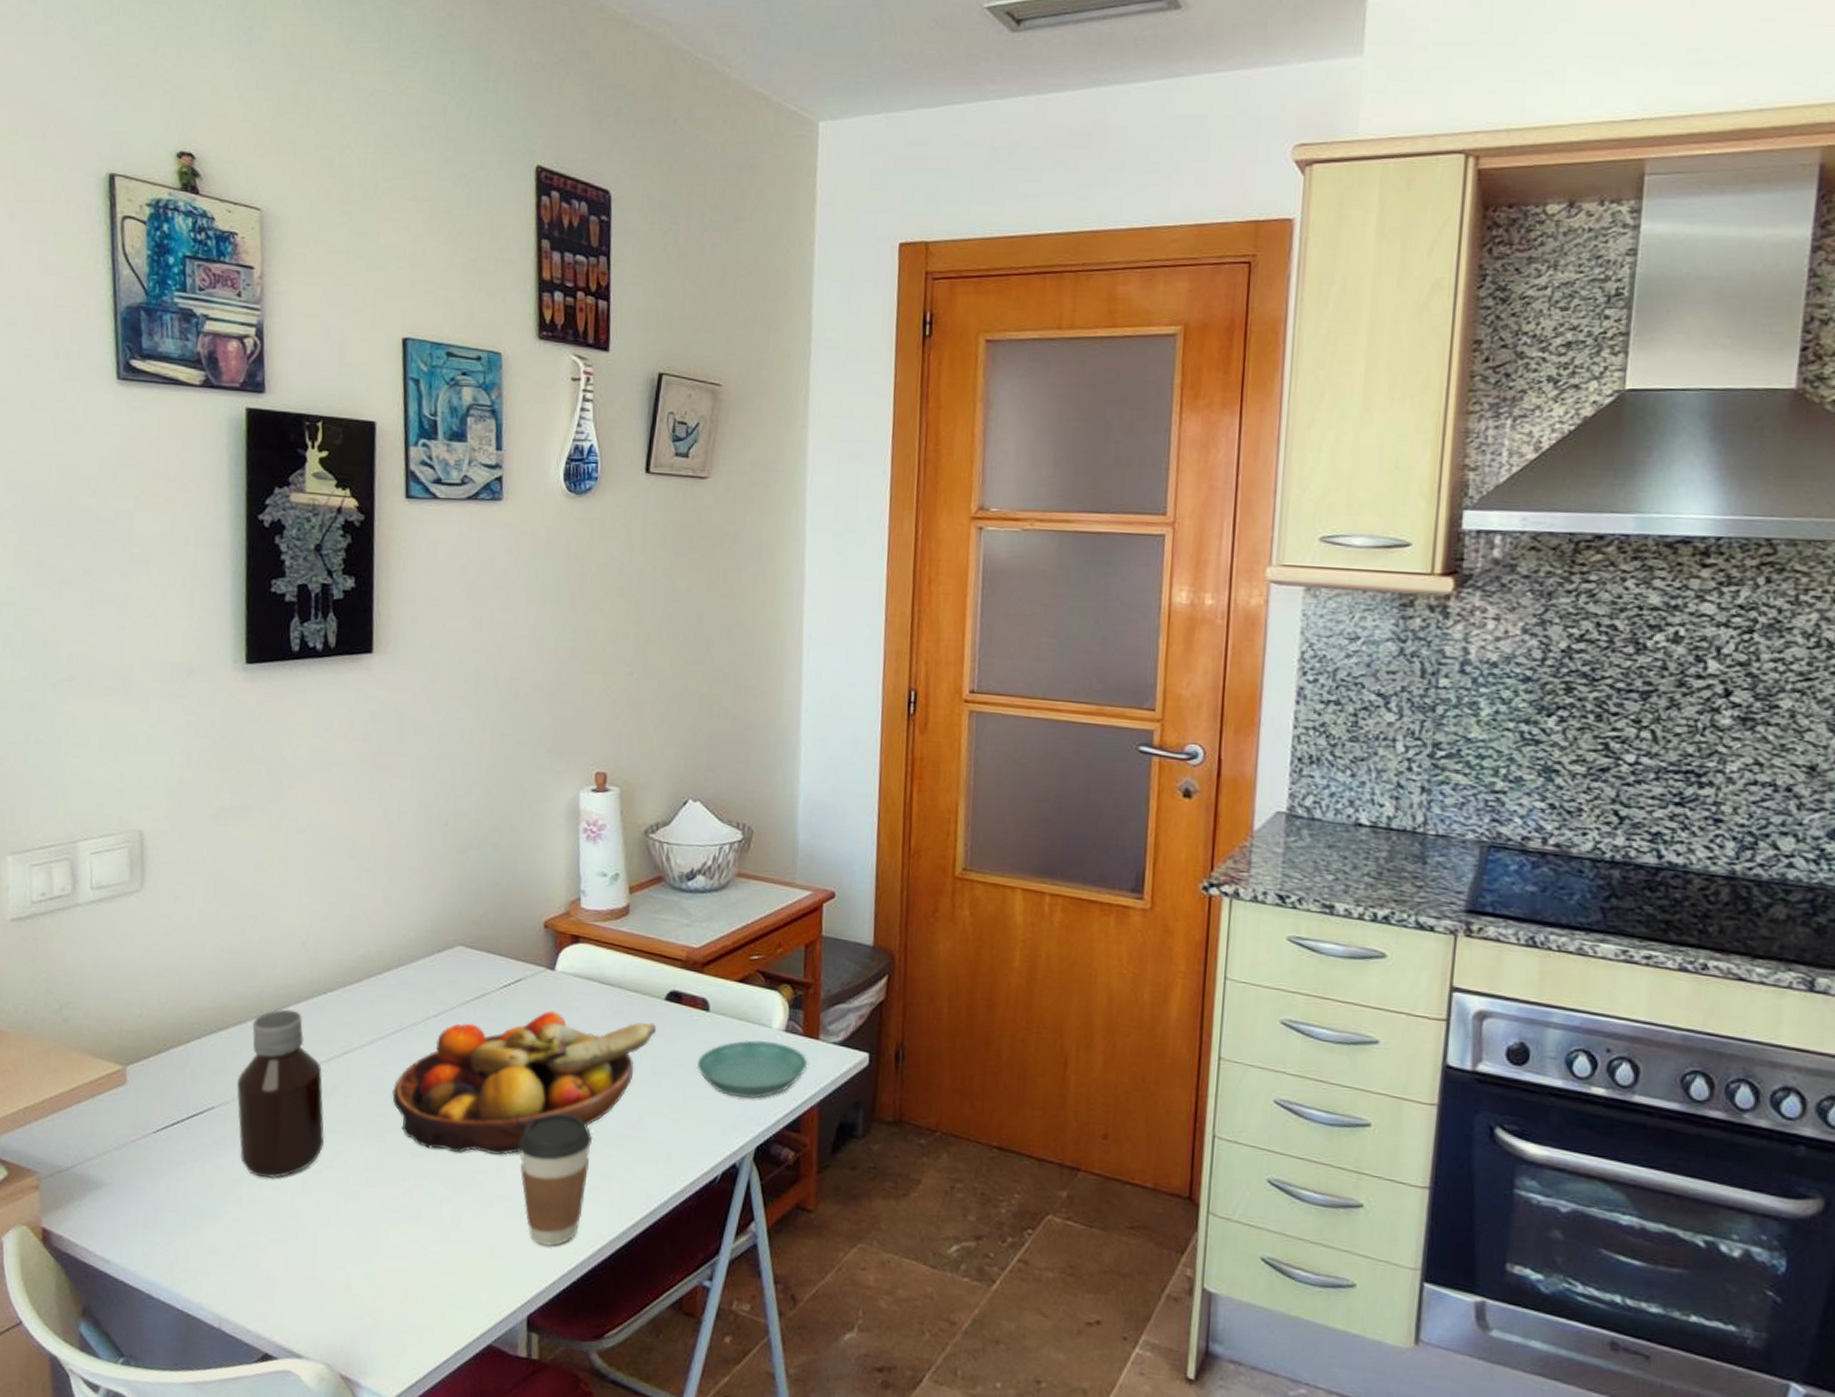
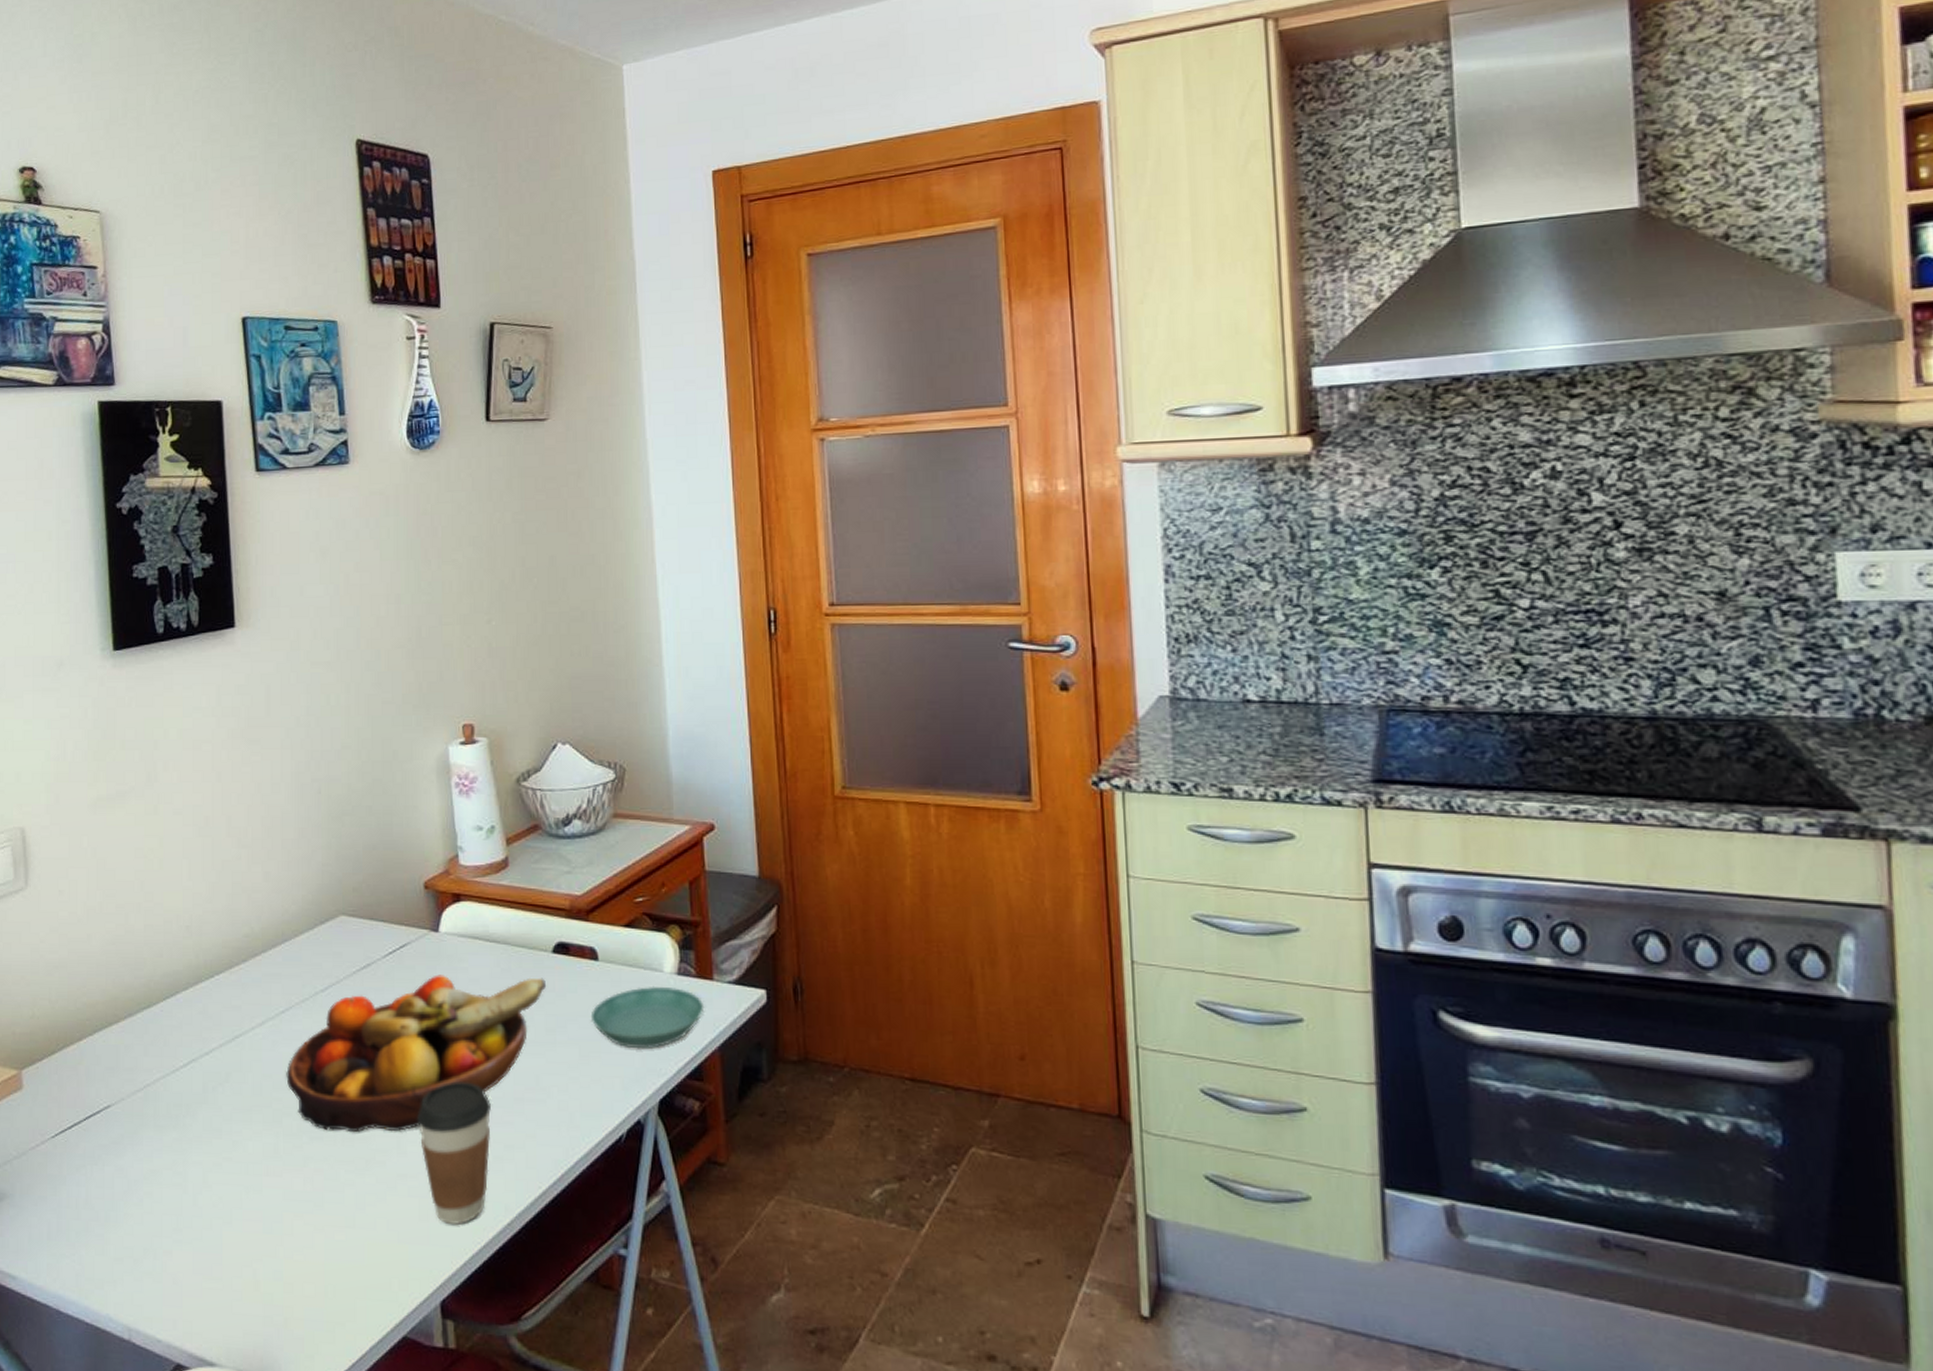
bottle: present [237,1008,324,1179] -> none [131,997,221,1176]

